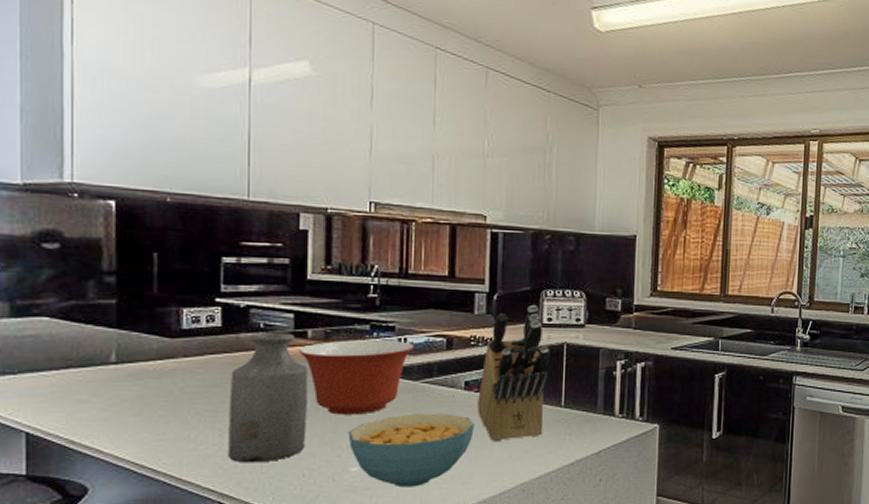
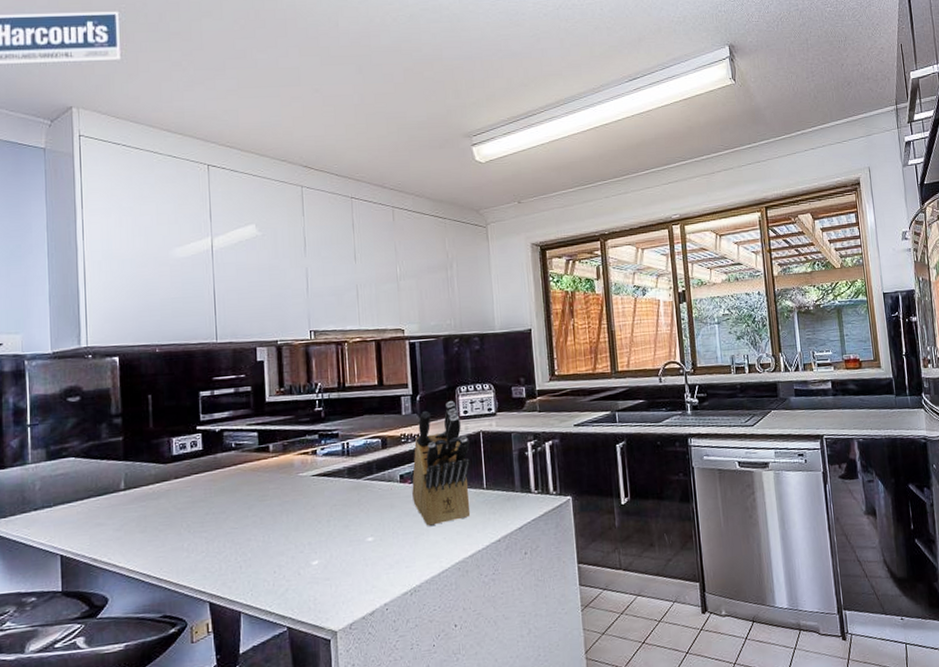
bottle: present [228,332,308,463] -> none [211,449,275,566]
mixing bowl: present [297,340,415,415] -> none [262,445,356,516]
cereal bowl: present [348,413,474,488] -> none [308,505,412,576]

